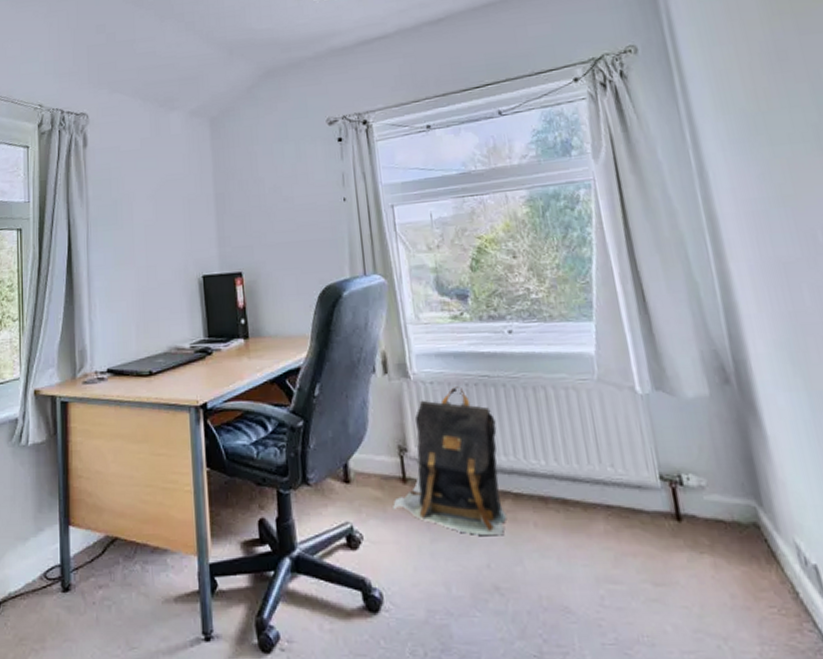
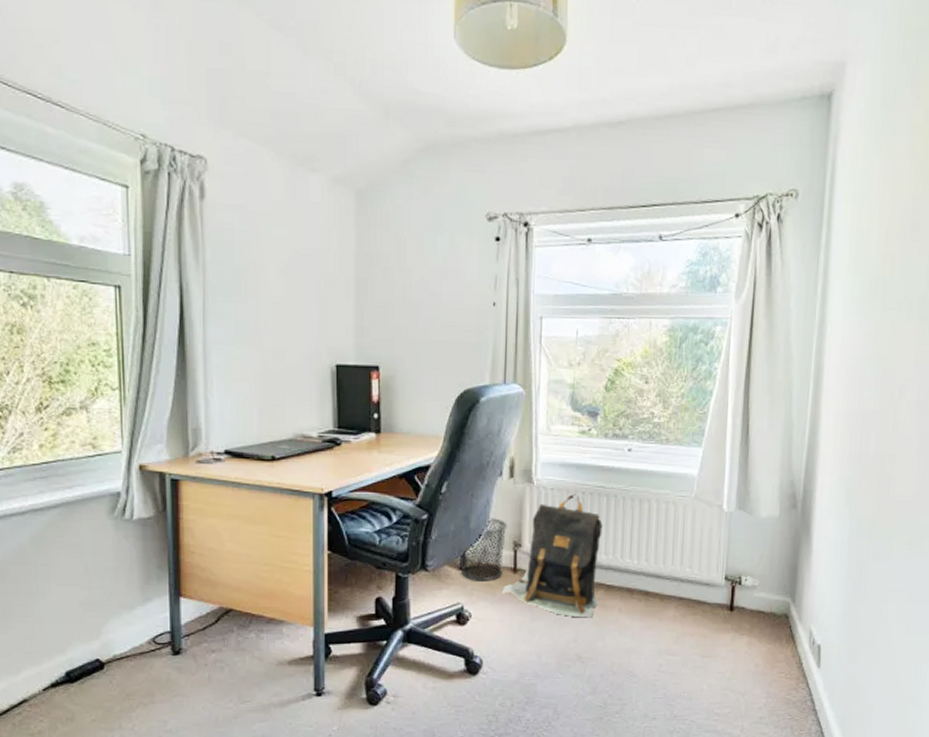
waste bin: none [344,420,391,495] -> present [461,518,508,581]

